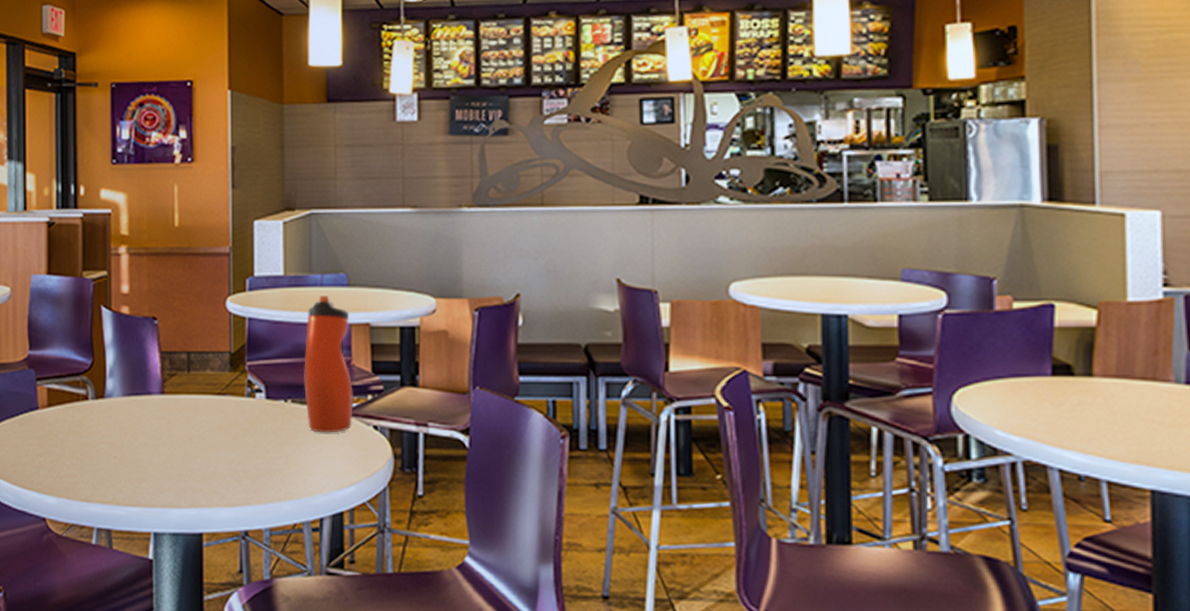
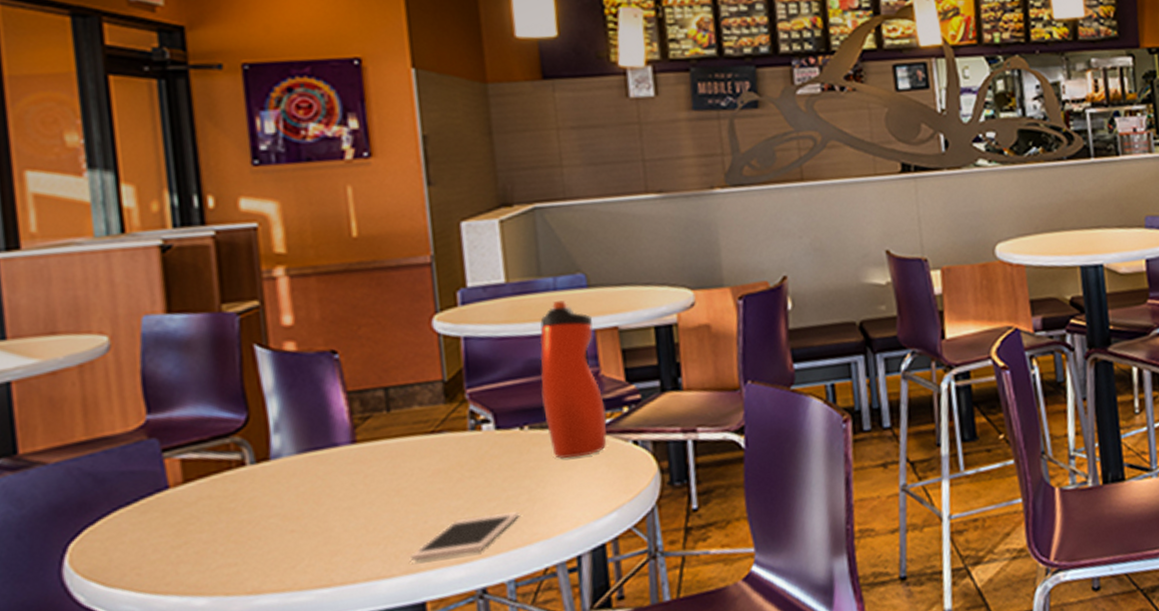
cell phone: none [195,470,278,500] -> present [411,511,520,562]

